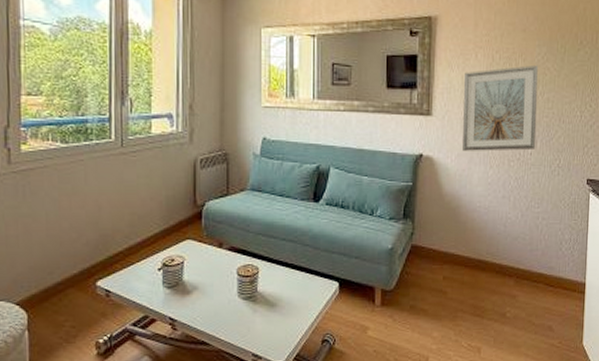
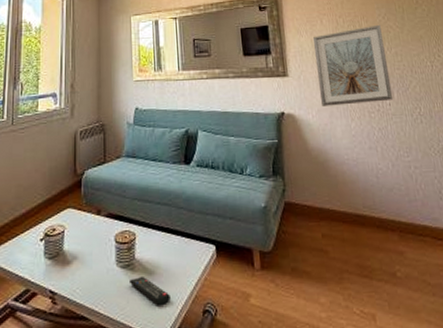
remote control: none [251,307,291,335] -> present [130,275,171,306]

